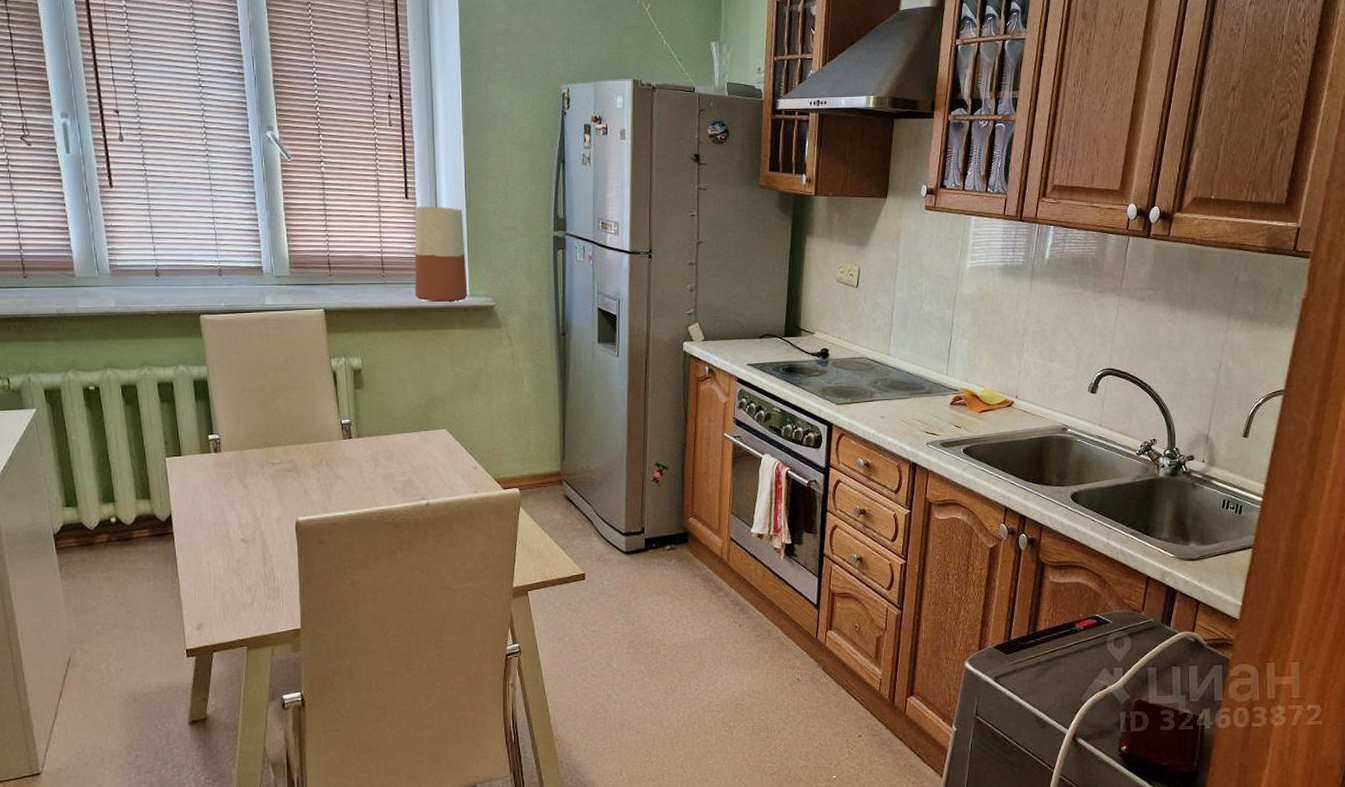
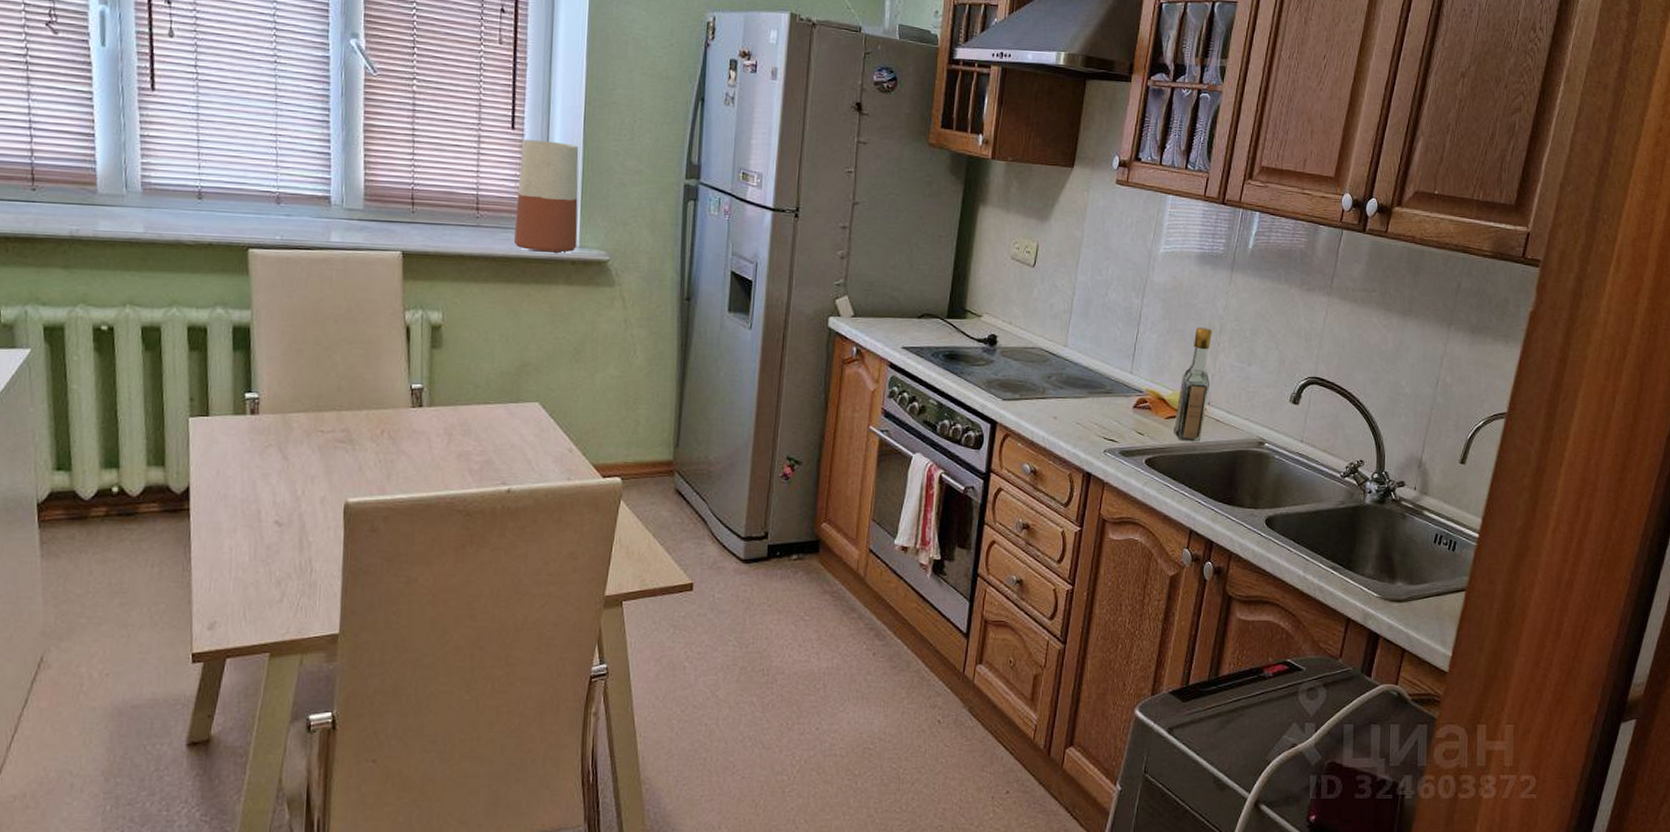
bottle: none [987,331,1017,432] -> present [1174,327,1212,442]

